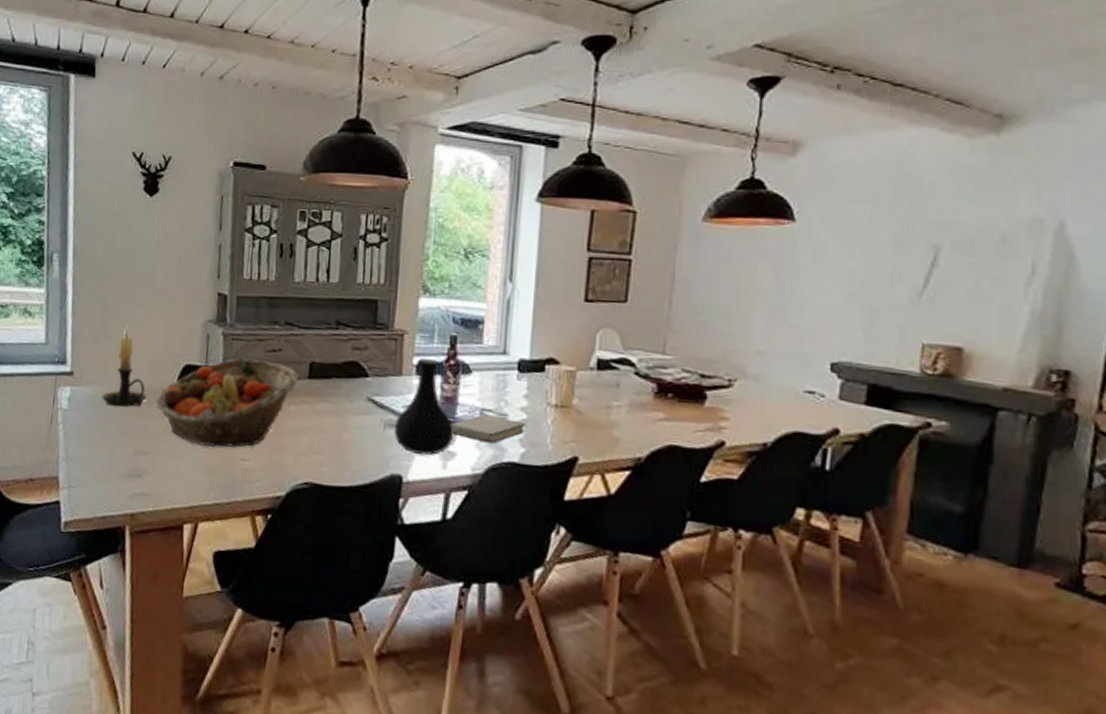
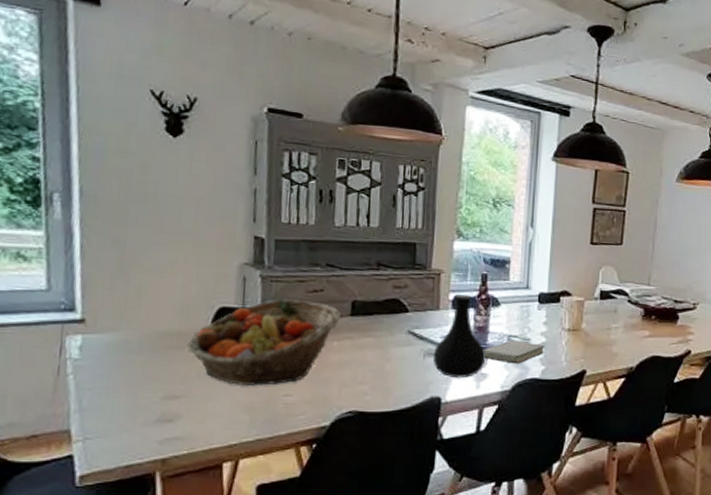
candle holder: present [102,325,146,407] -> none [122,269,176,353]

